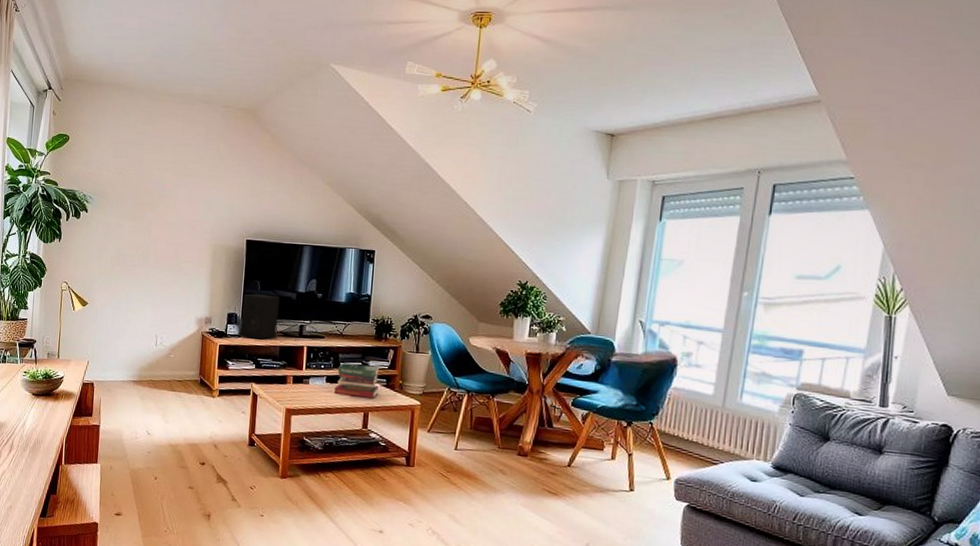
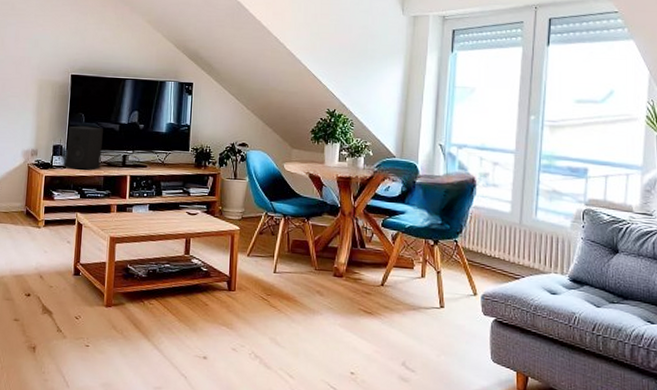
books: present [334,363,379,399] -> none [157,191,199,225]

